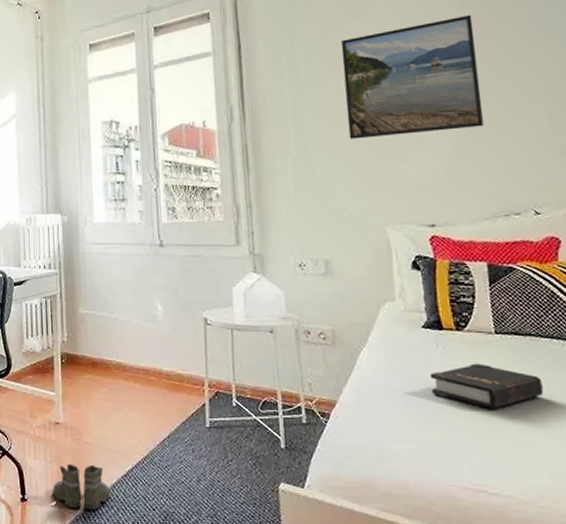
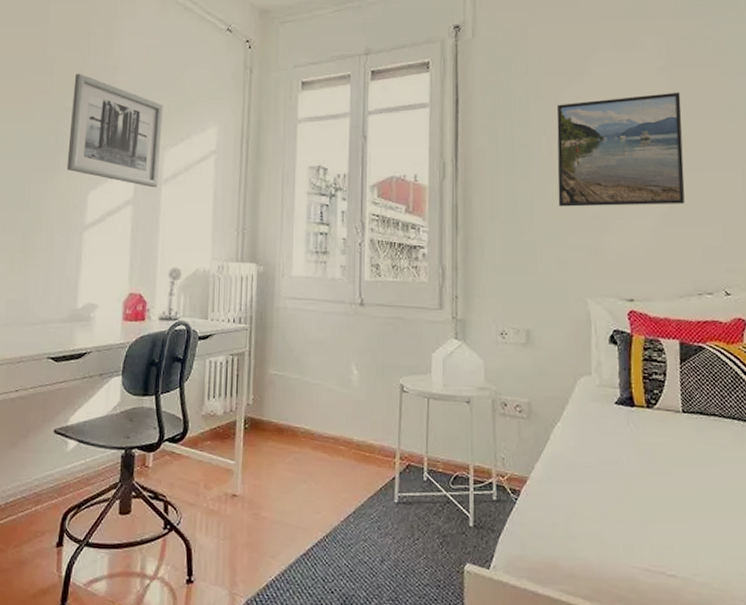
boots: present [52,463,113,510] -> none [223,541,289,593]
hardback book: present [430,363,544,409] -> none [620,442,723,489]

